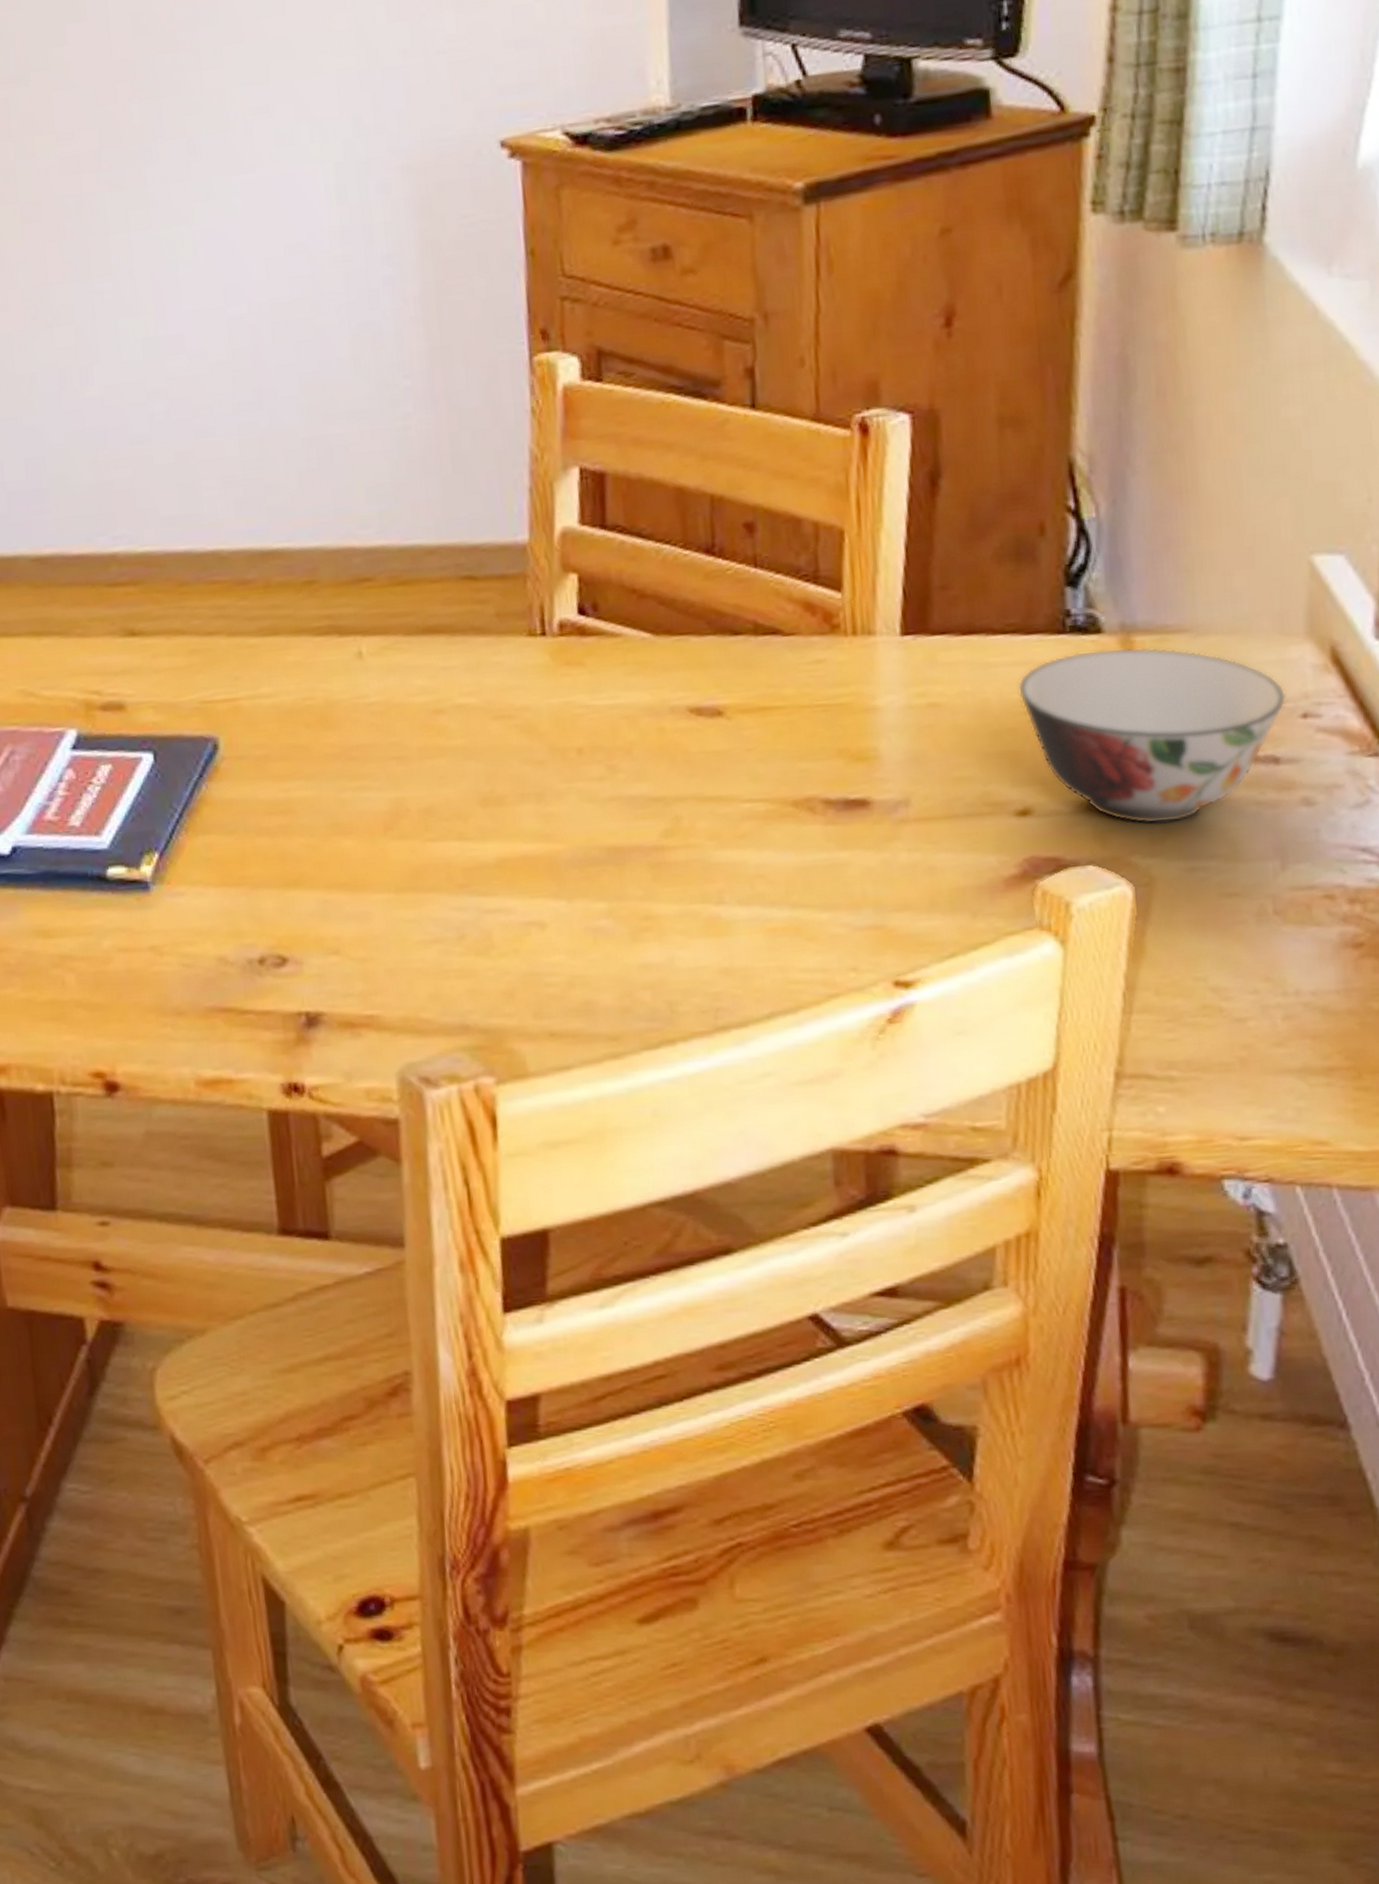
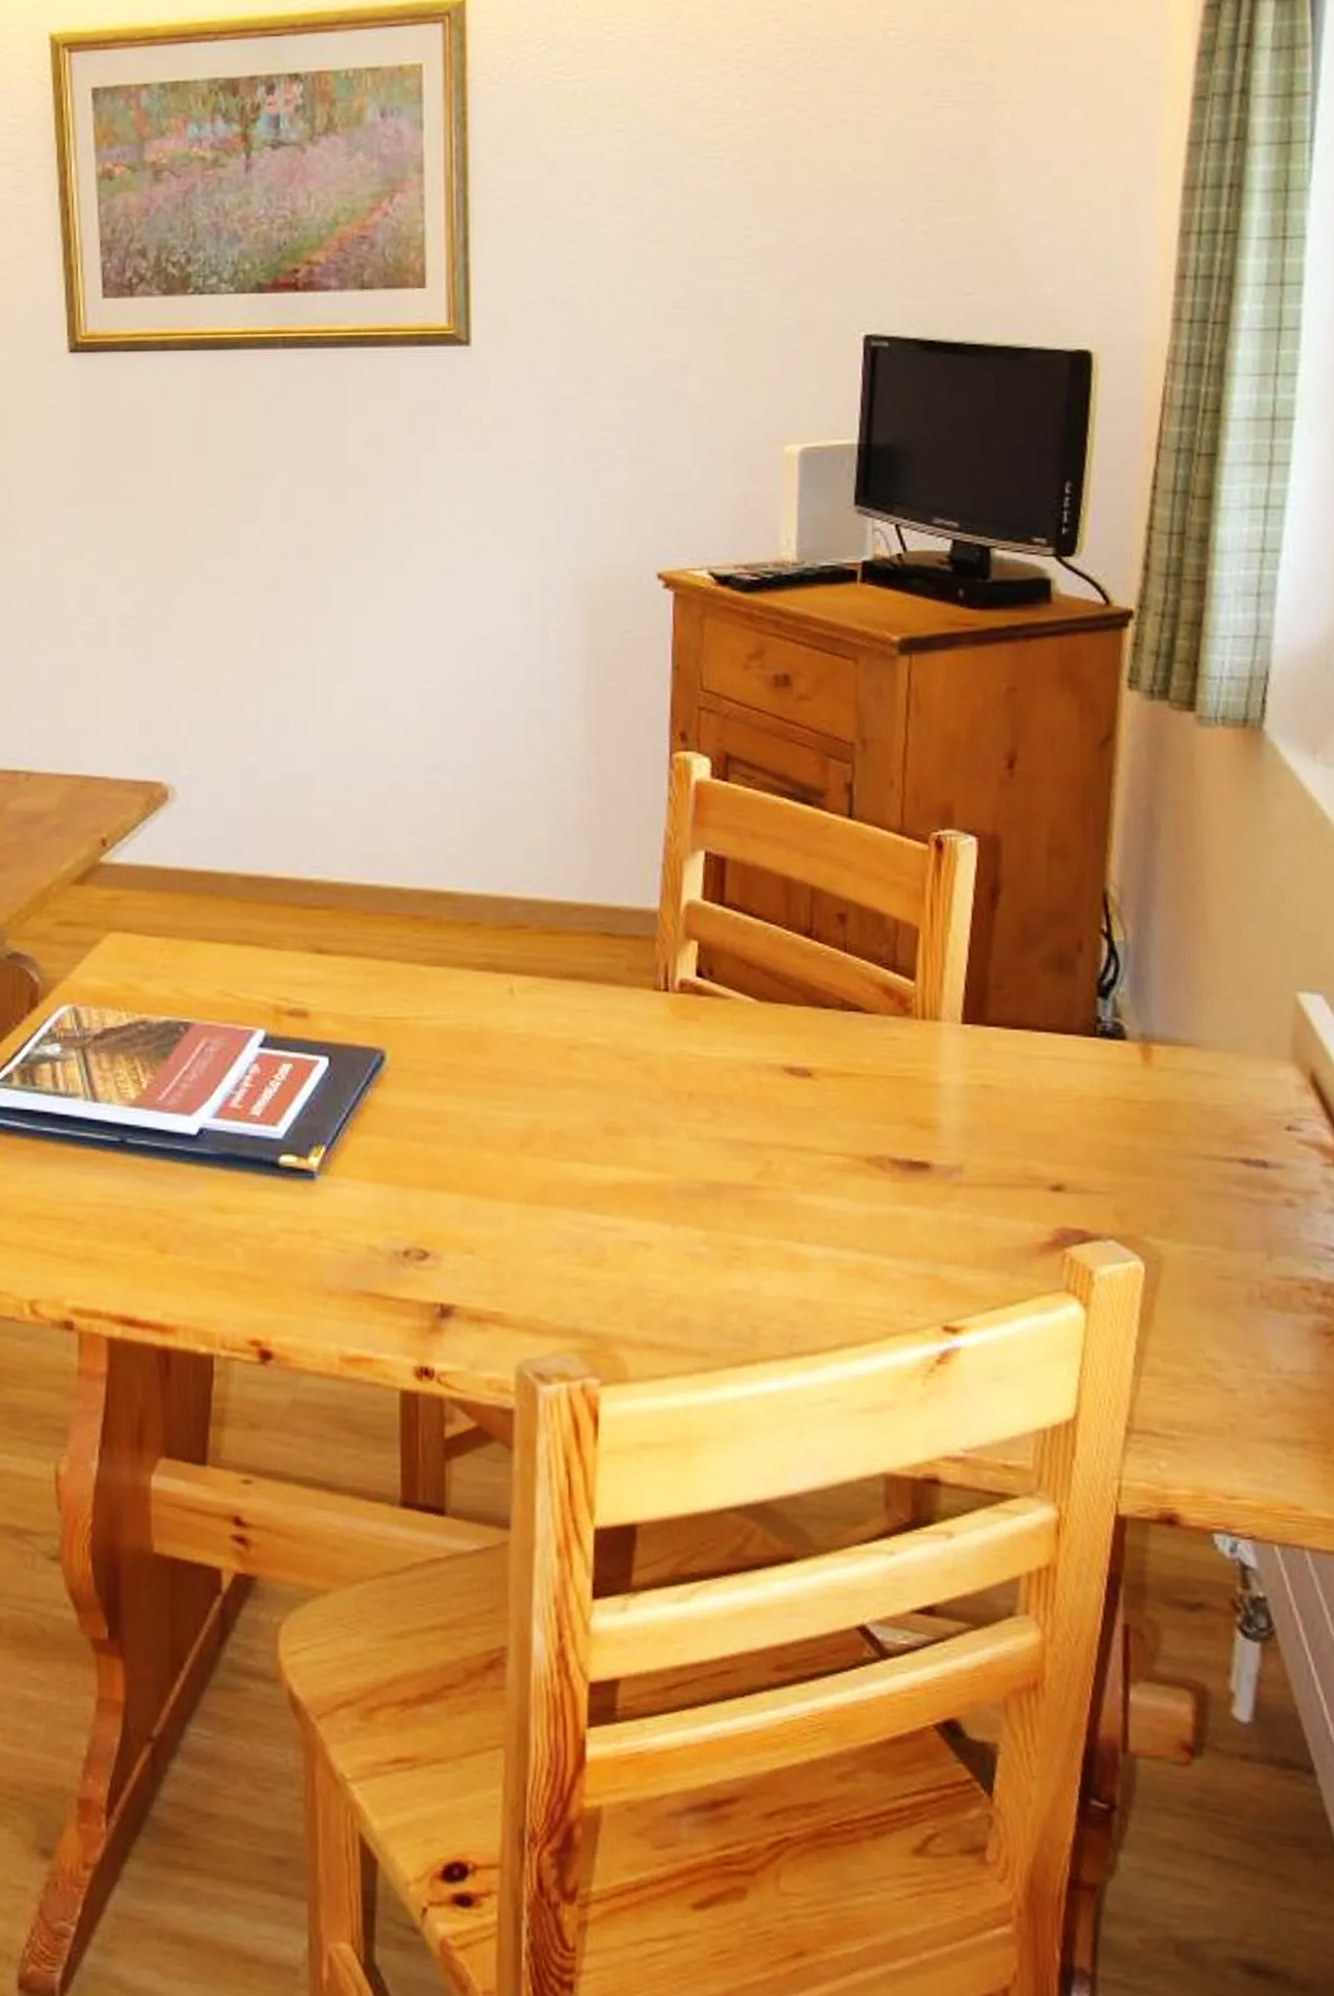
soup bowl: present [1017,647,1287,824] -> none [1055,1053,1275,1210]

